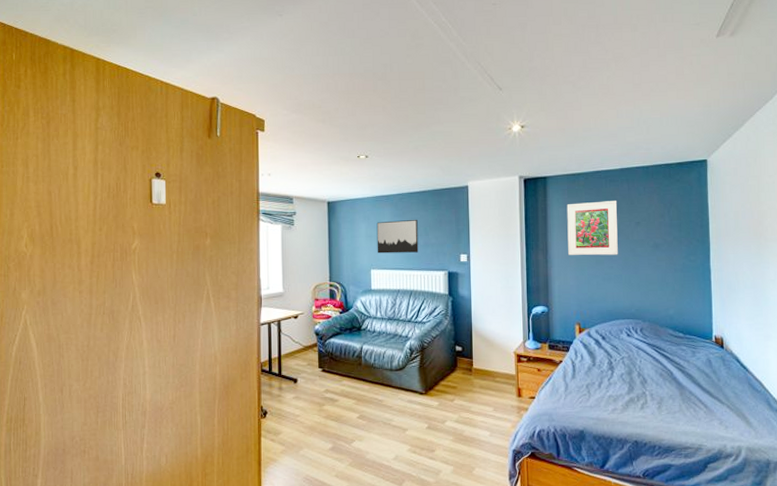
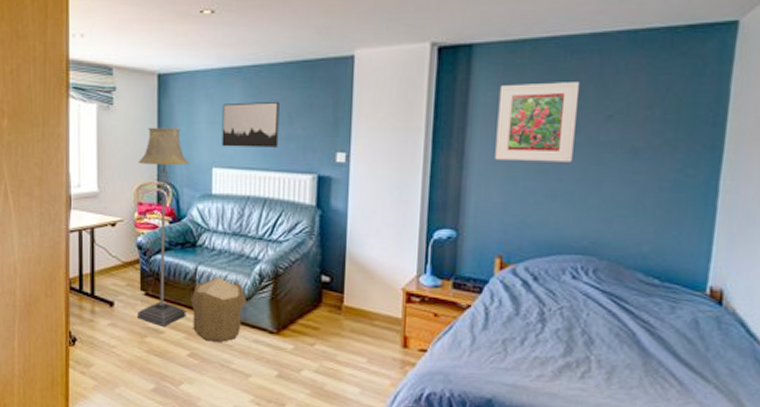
floor lamp: none [314,240,355,396] -> present [138,127,189,326]
pouf: none [358,352,401,405] -> present [190,276,246,342]

